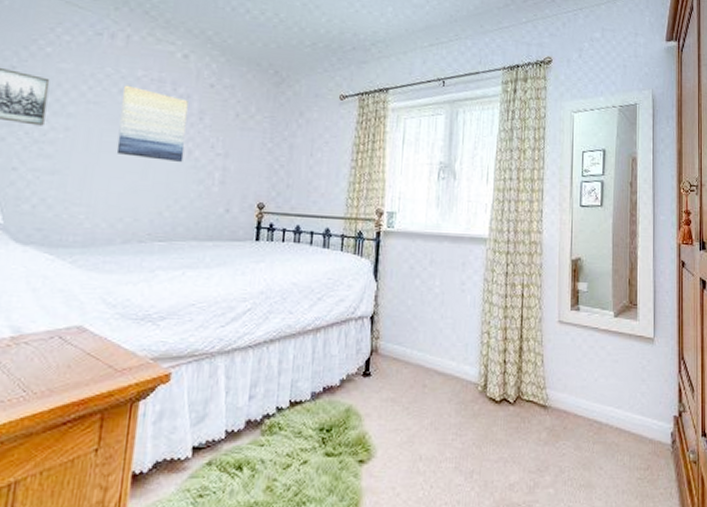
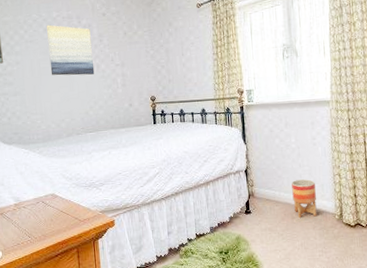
planter: none [427,335,458,386] -> present [291,179,317,218]

